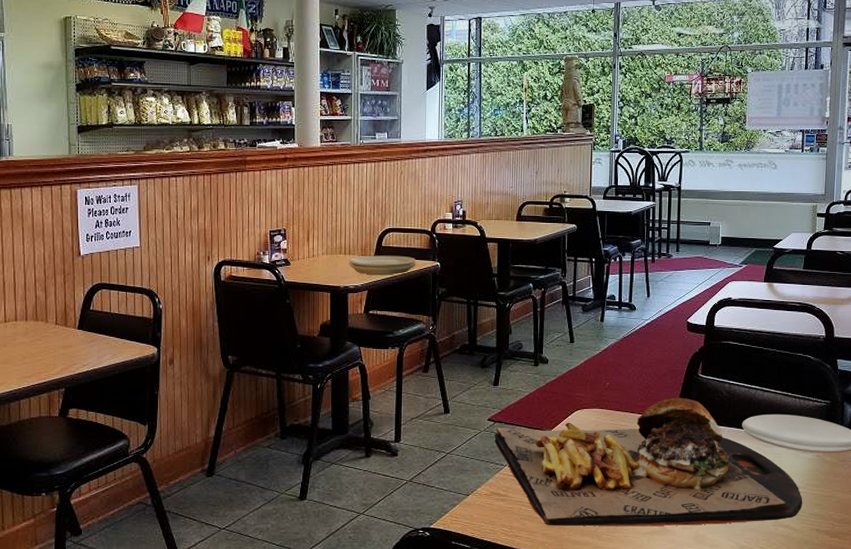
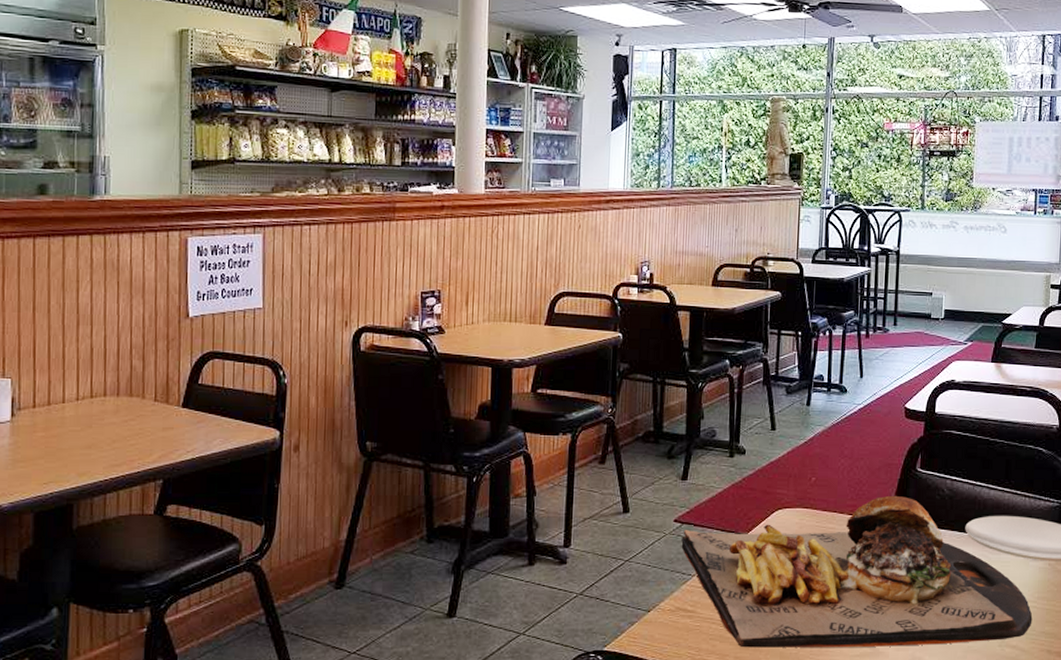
plate: present [349,255,417,275] -> none [515,323,595,348]

